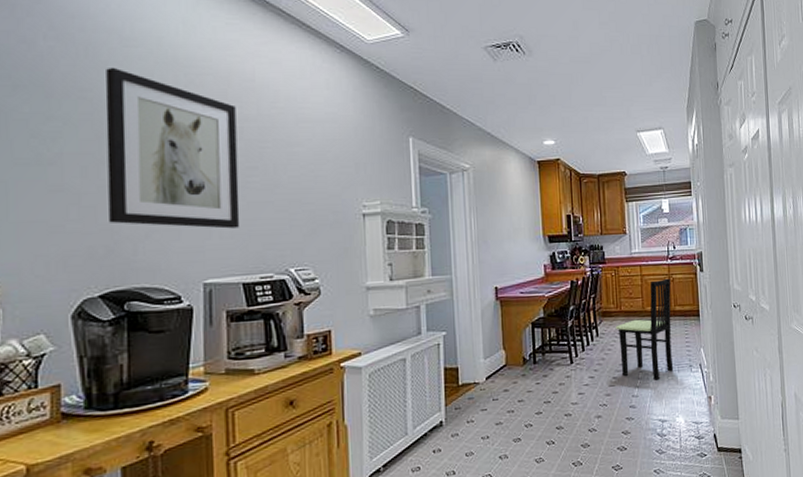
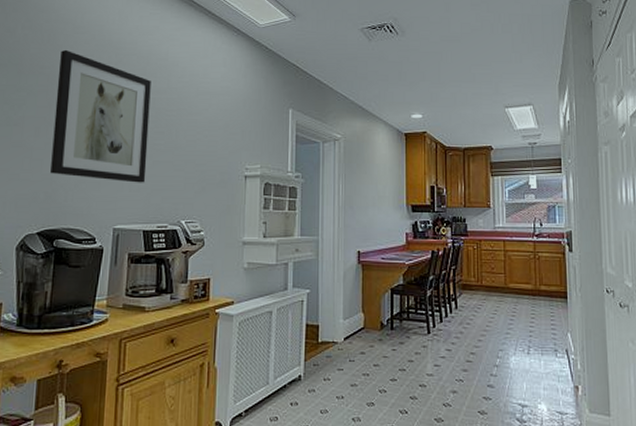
dining chair: present [615,278,674,380] -> none [475,255,537,361]

